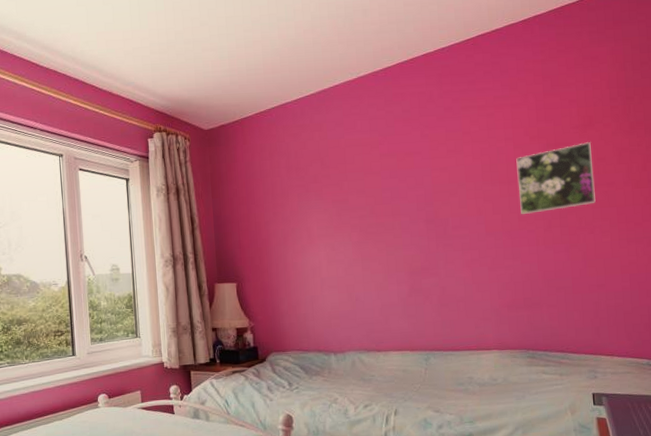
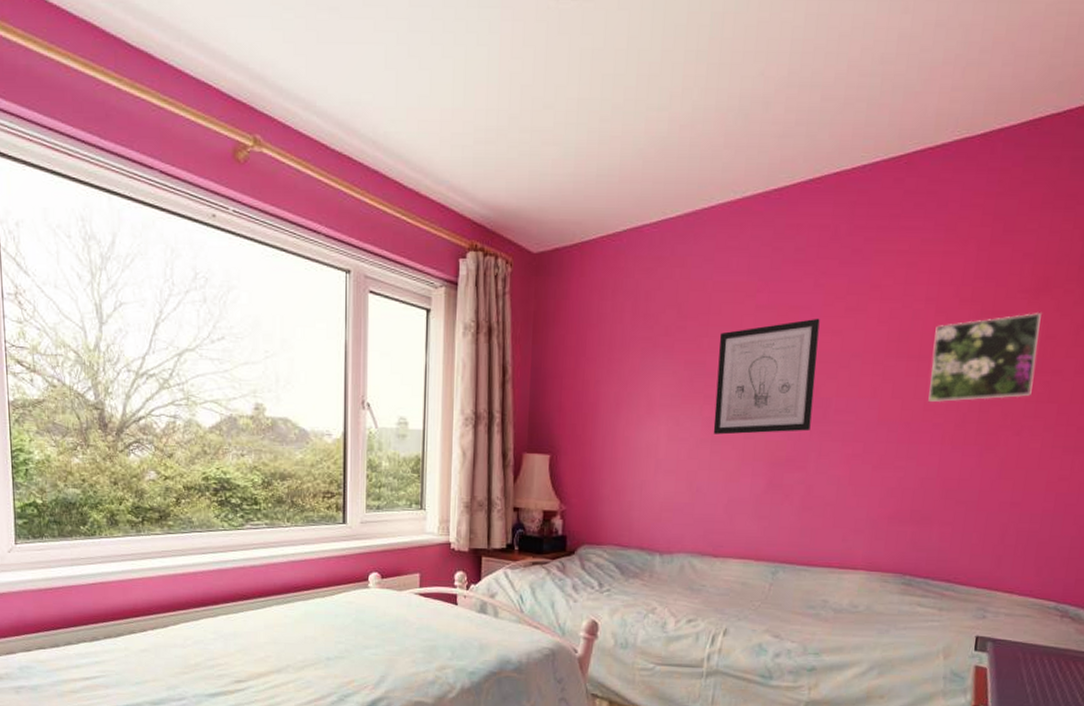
wall art: none [356,159,436,254] -> present [713,318,820,435]

